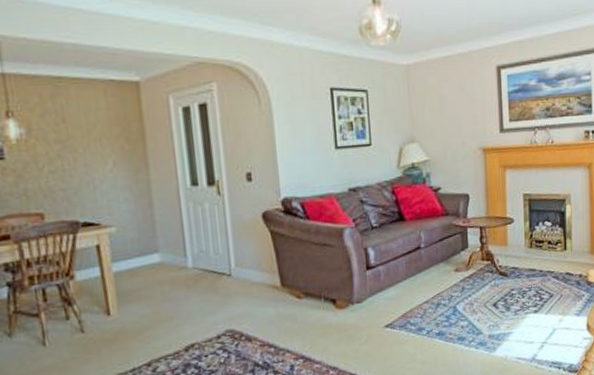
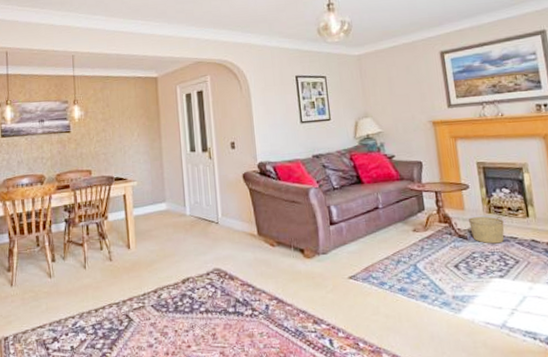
basket: none [511,250,543,280] -> present [469,215,505,244]

